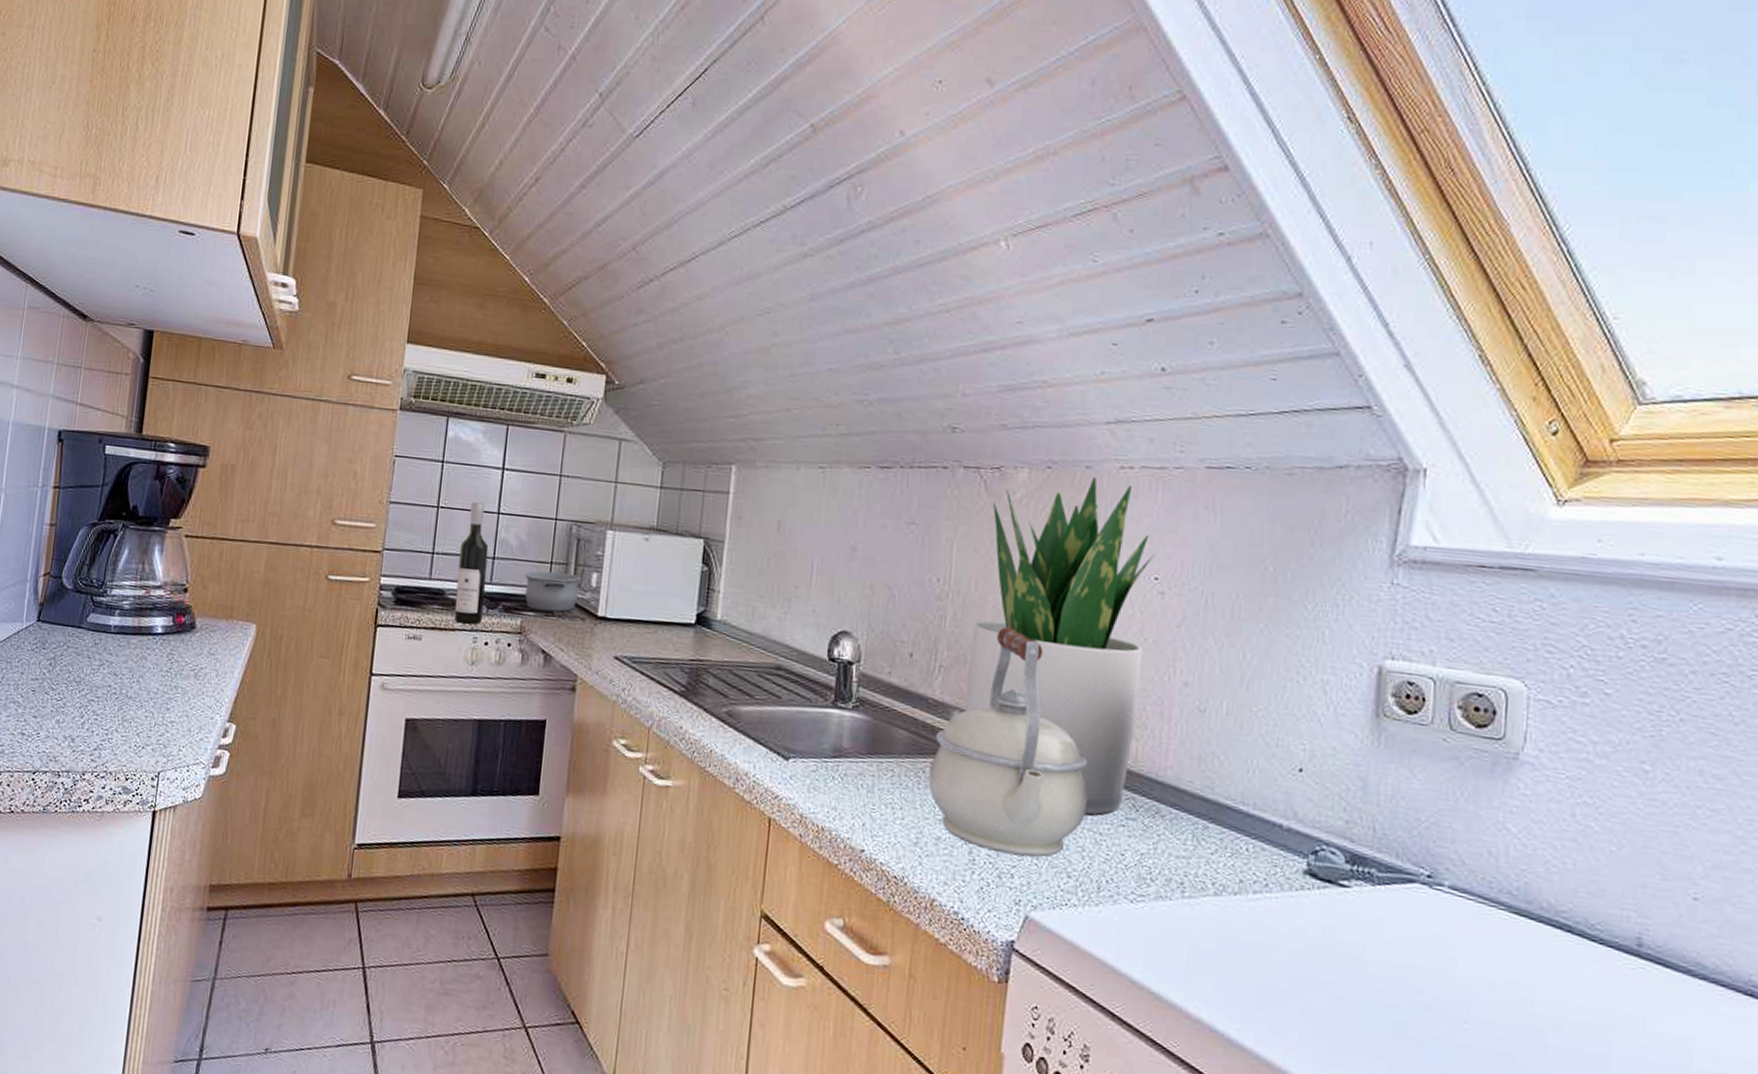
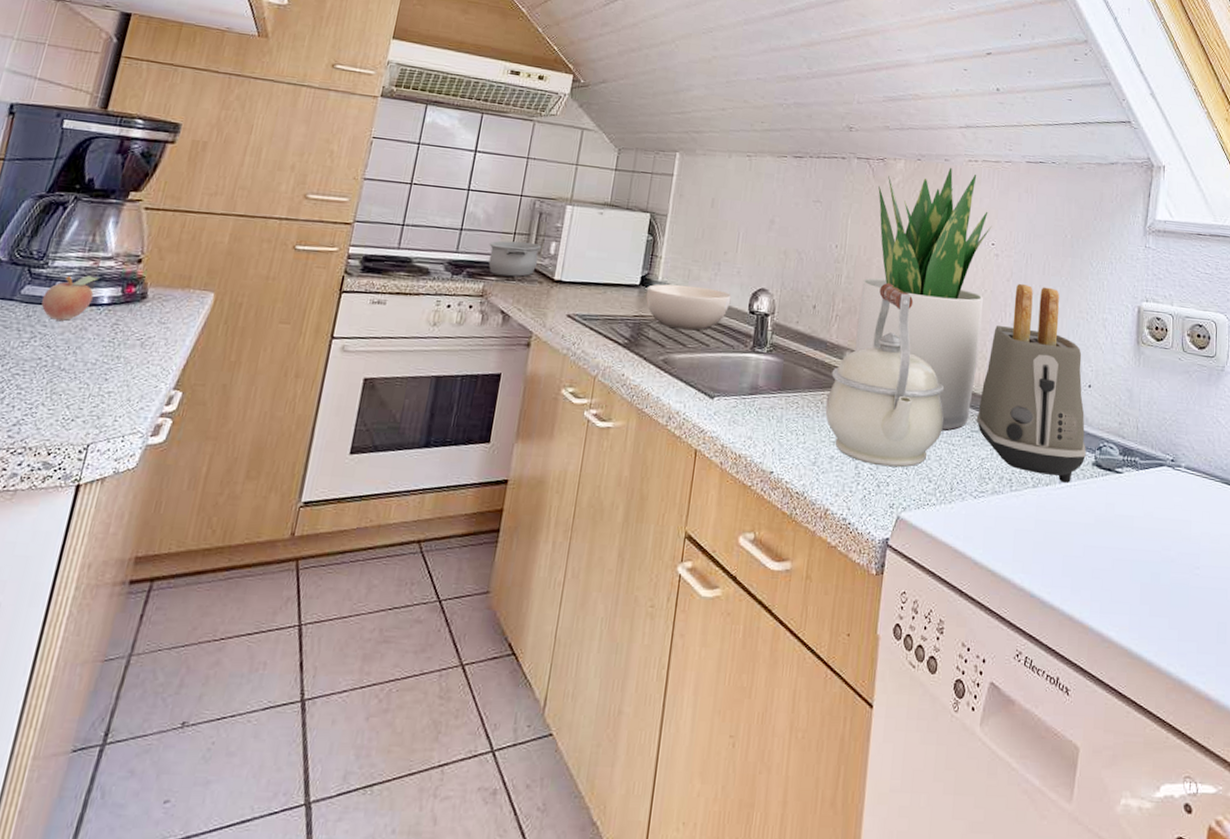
fruit: none [105,604,152,649] -> present [41,275,99,321]
bottle: present [454,501,489,624] -> none [419,179,458,289]
bowl: none [703,623,806,679] -> present [645,284,732,331]
toaster: none [1132,632,1294,894] -> present [976,284,1086,483]

